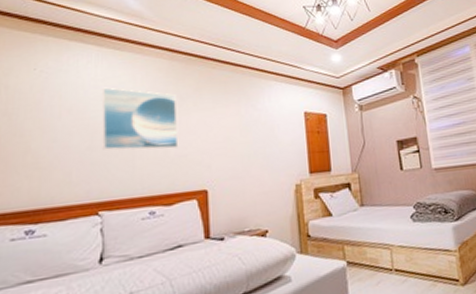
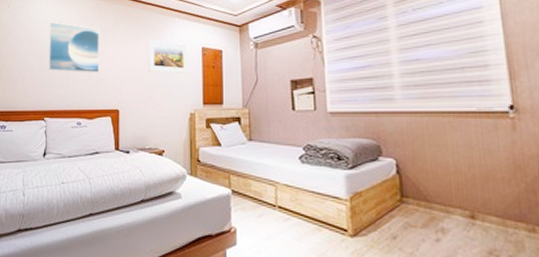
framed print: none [240,105,291,143] -> present [147,39,188,73]

